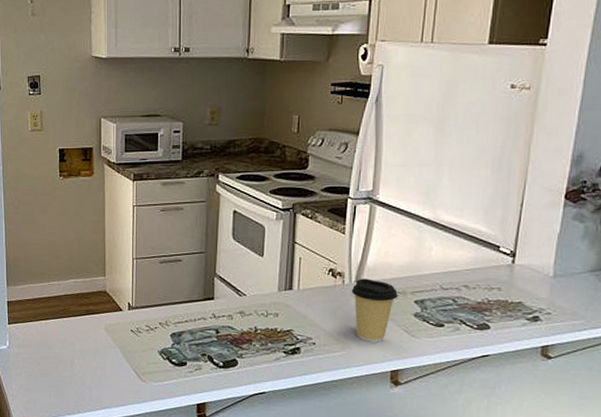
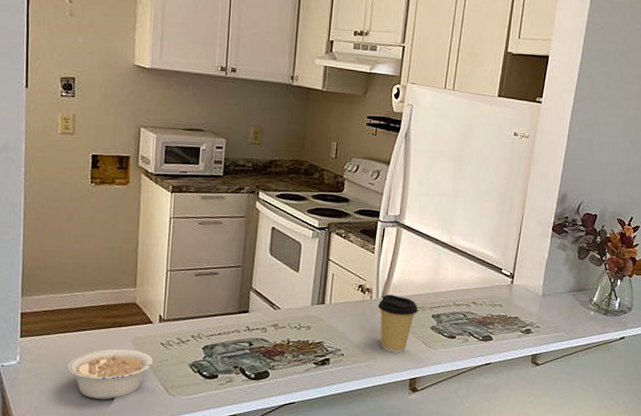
legume: none [49,335,139,384] -> present [67,349,169,399]

